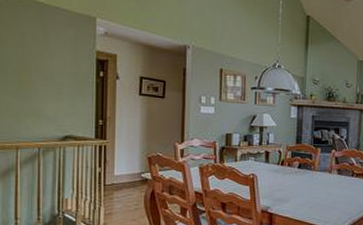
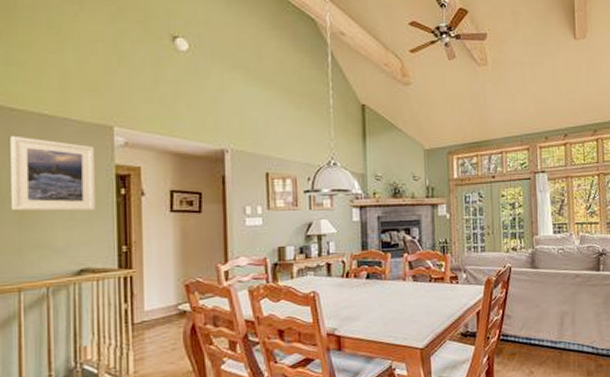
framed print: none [13,18,81,88] -> present [10,135,96,211]

